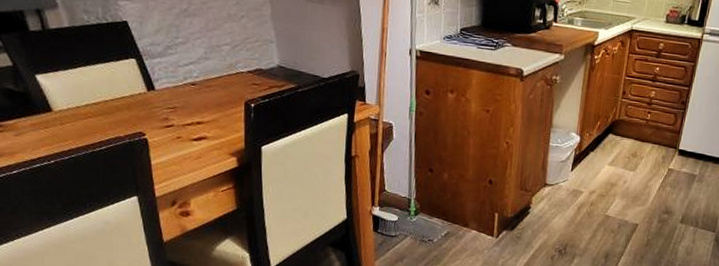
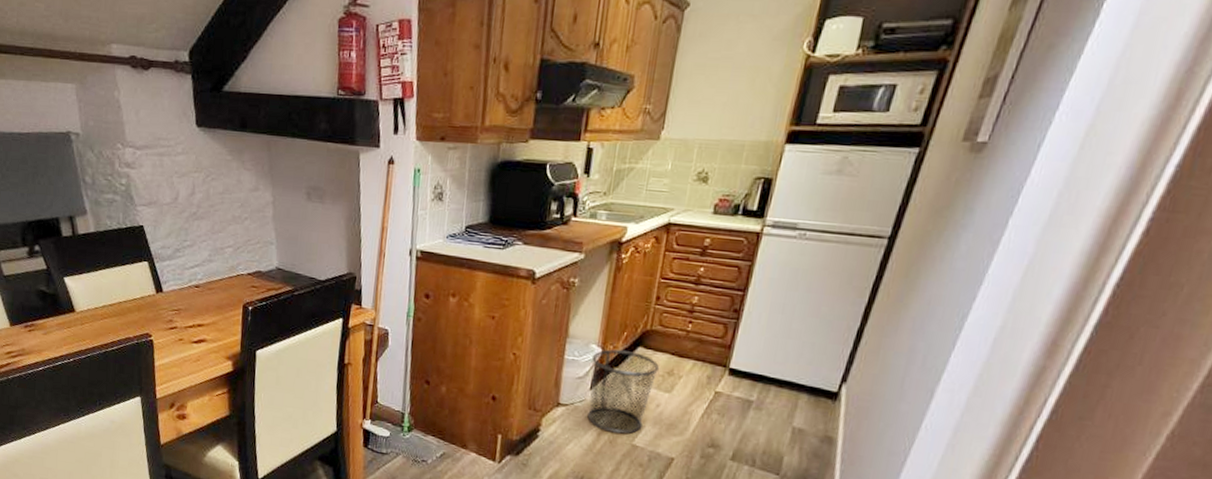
waste bin: none [570,136,626,207] -> present [587,349,660,434]

